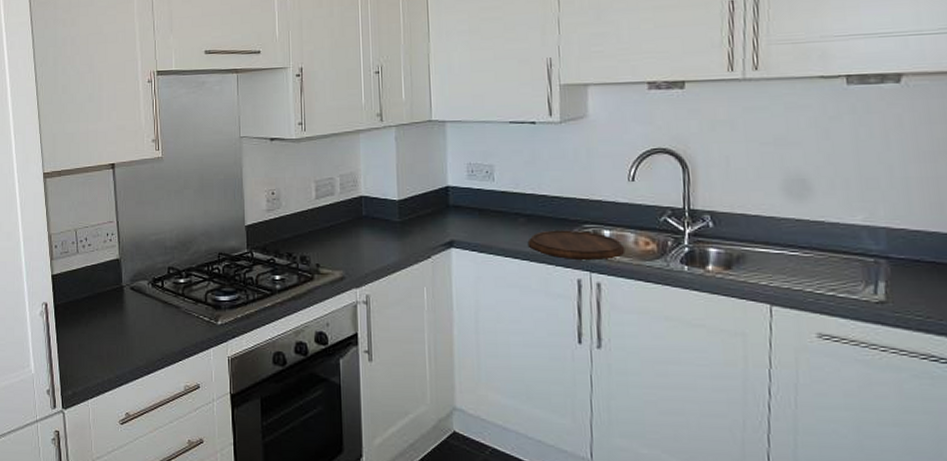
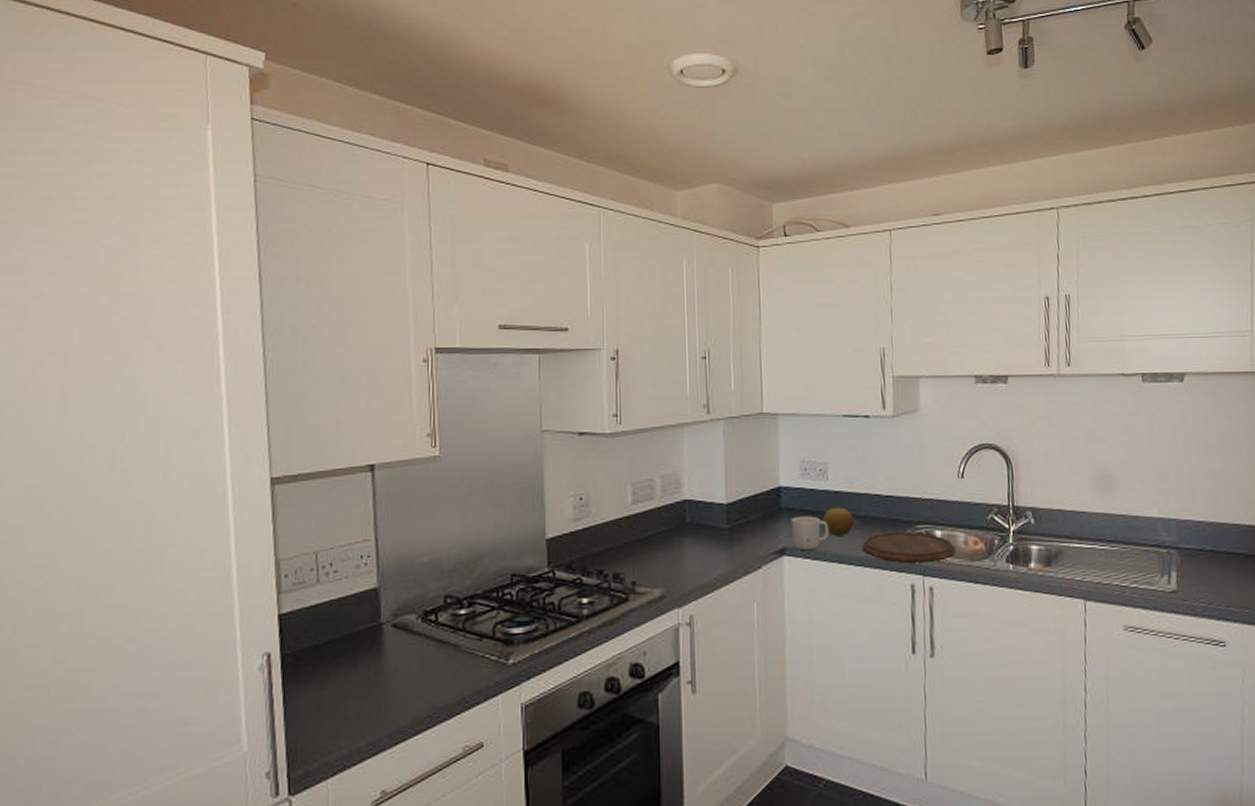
mug: none [459,213,496,244] -> present [792,516,830,551]
fruit: none [489,205,520,231] -> present [823,507,854,535]

